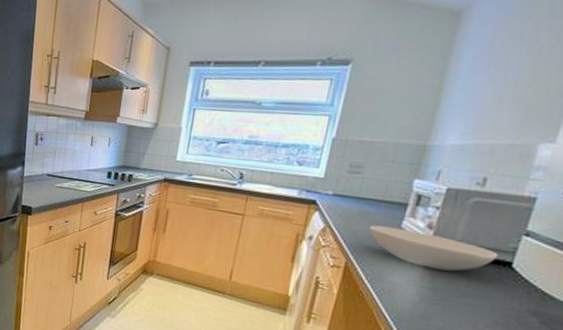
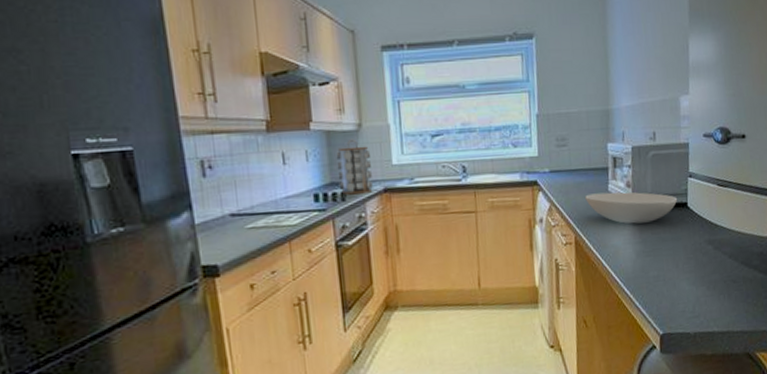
spice rack: none [128,134,160,180] -> present [336,139,373,196]

